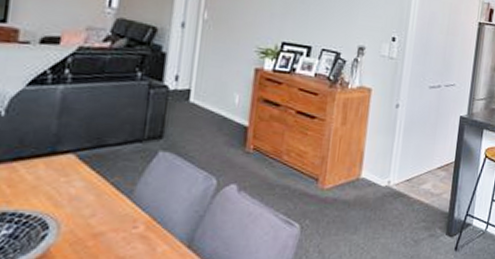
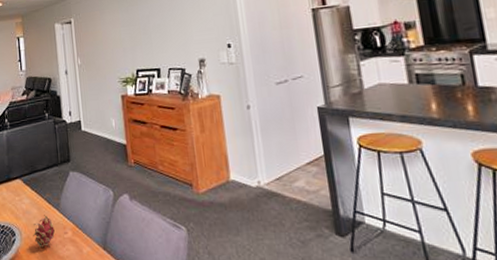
fruit: none [78,203,119,245] -> present [32,215,55,248]

